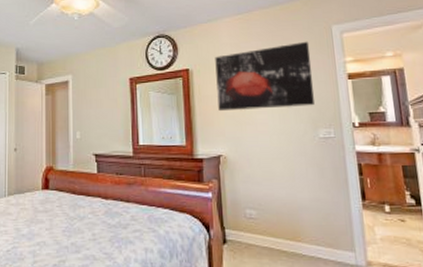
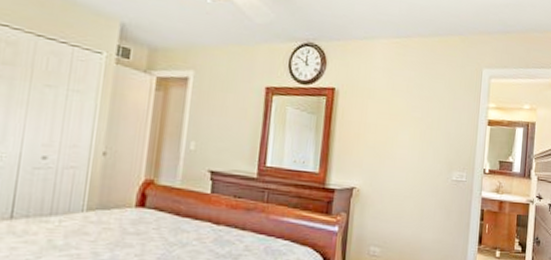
wall art: present [215,41,314,112] -> none [359,79,460,148]

